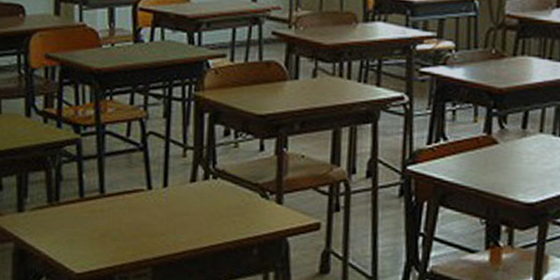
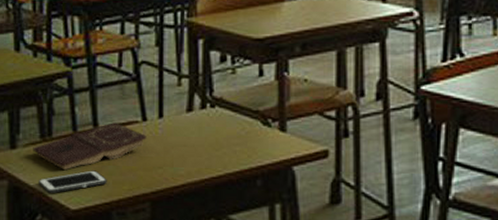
book: none [40,190,151,235] -> present [33,122,147,171]
cell phone: none [44,235,111,257] -> present [39,170,107,194]

